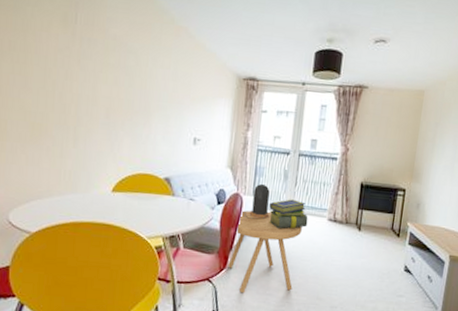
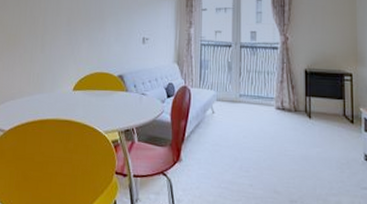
side table: present [228,210,302,294] -> none [181,102,251,187]
table lamp: present [242,183,270,220] -> none [191,75,218,111]
stack of books: present [269,199,308,230] -> none [217,89,256,120]

